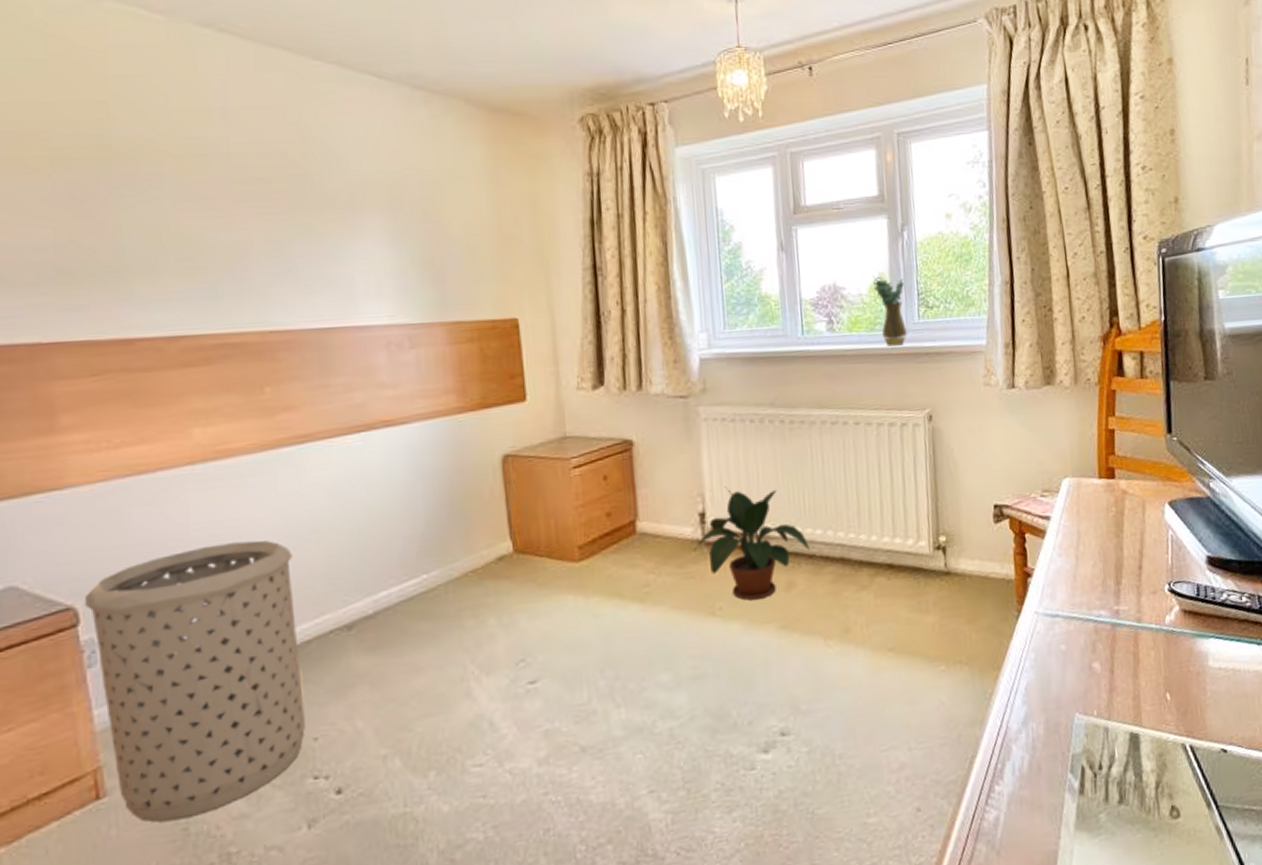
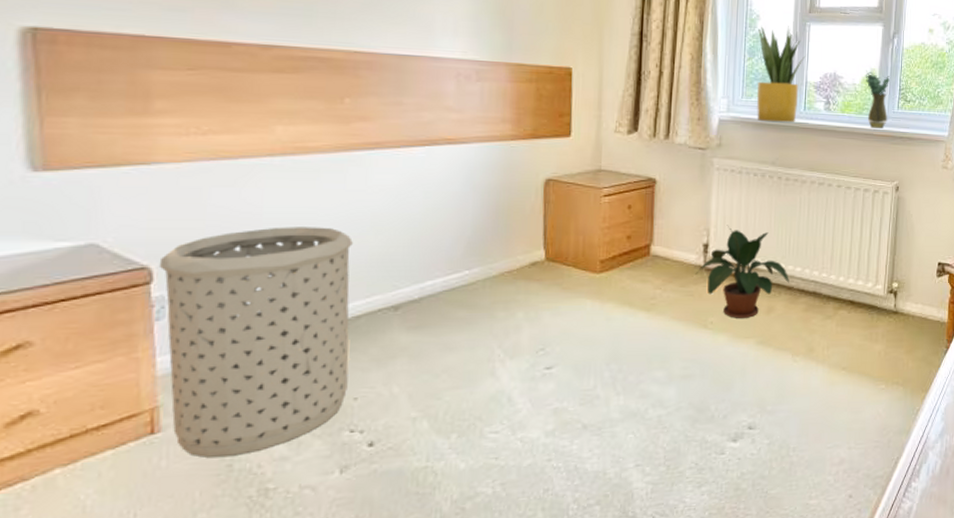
planter: none [734,234,795,355] -> present [757,26,805,123]

